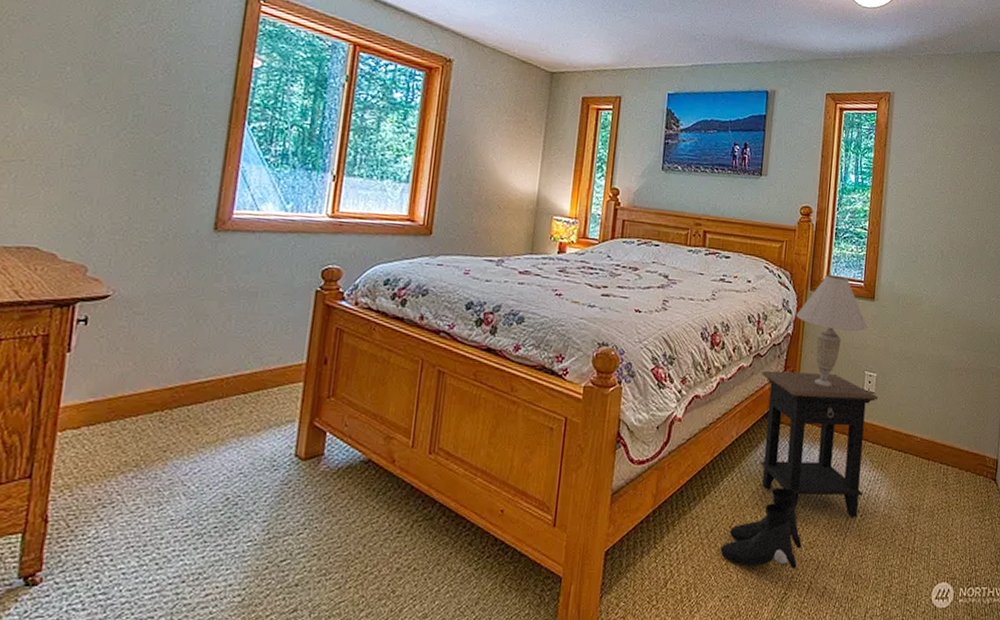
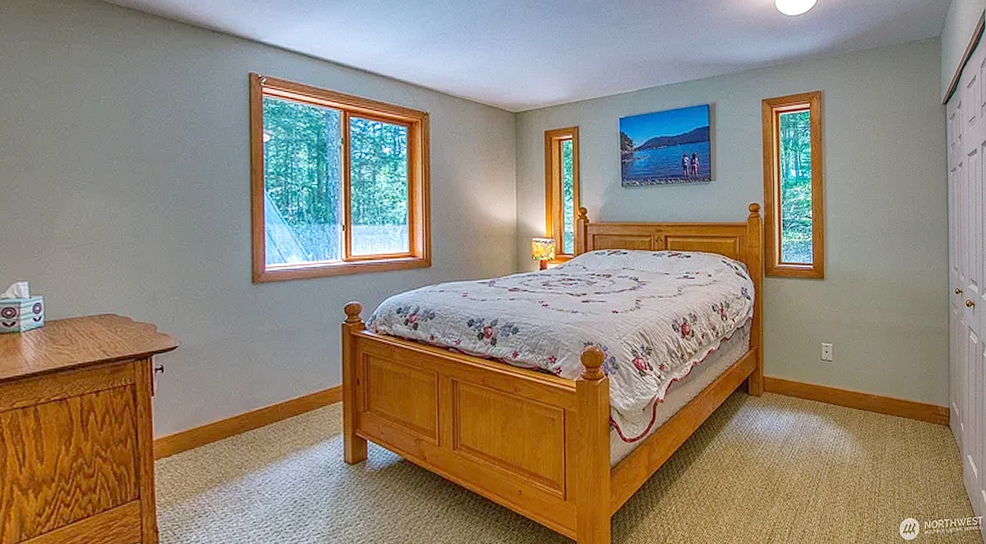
boots: present [720,488,802,569] -> none [709,450,780,520]
side table: present [760,370,879,518] -> none [730,349,836,470]
table lamp: present [796,274,867,388] -> none [755,261,820,361]

